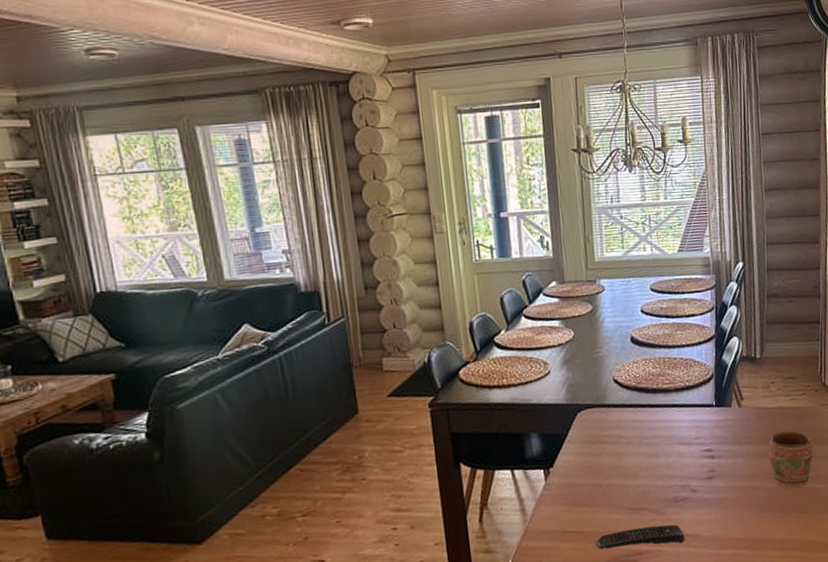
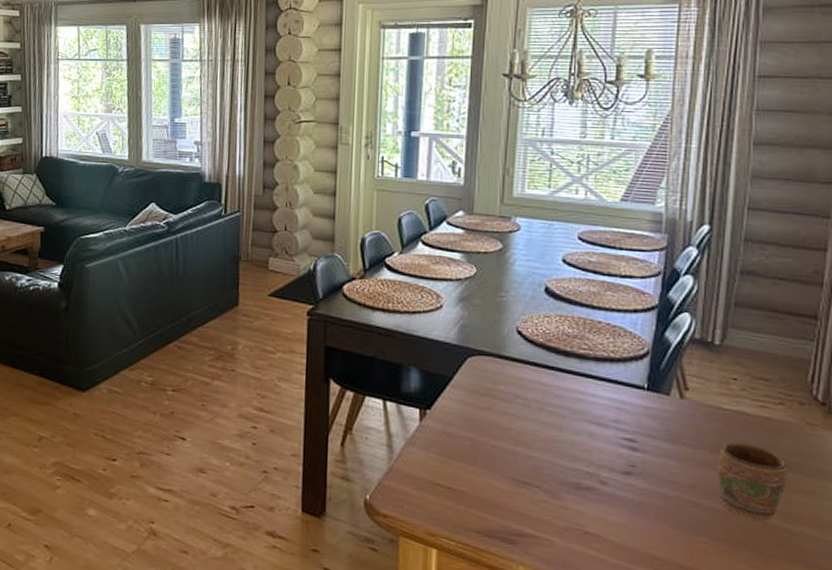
remote control: present [594,524,685,550] -> none [467,500,584,541]

